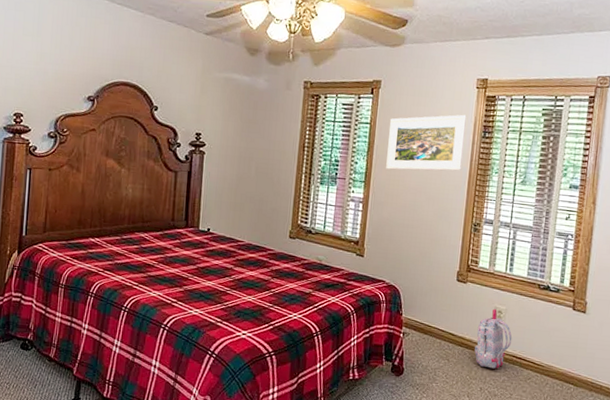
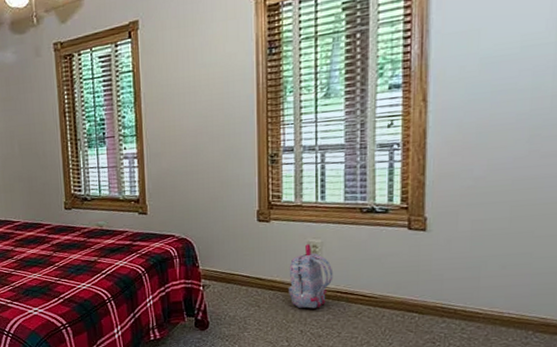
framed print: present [386,114,467,171] -> none [154,33,248,117]

